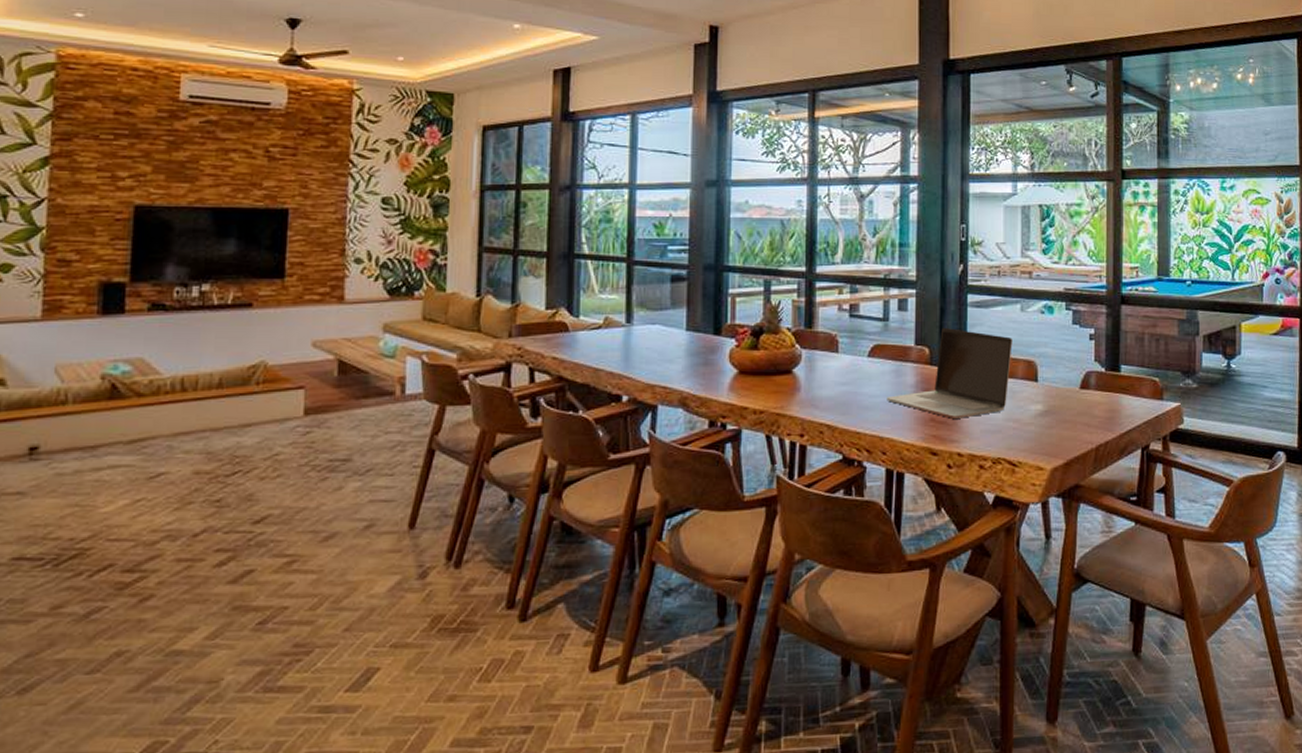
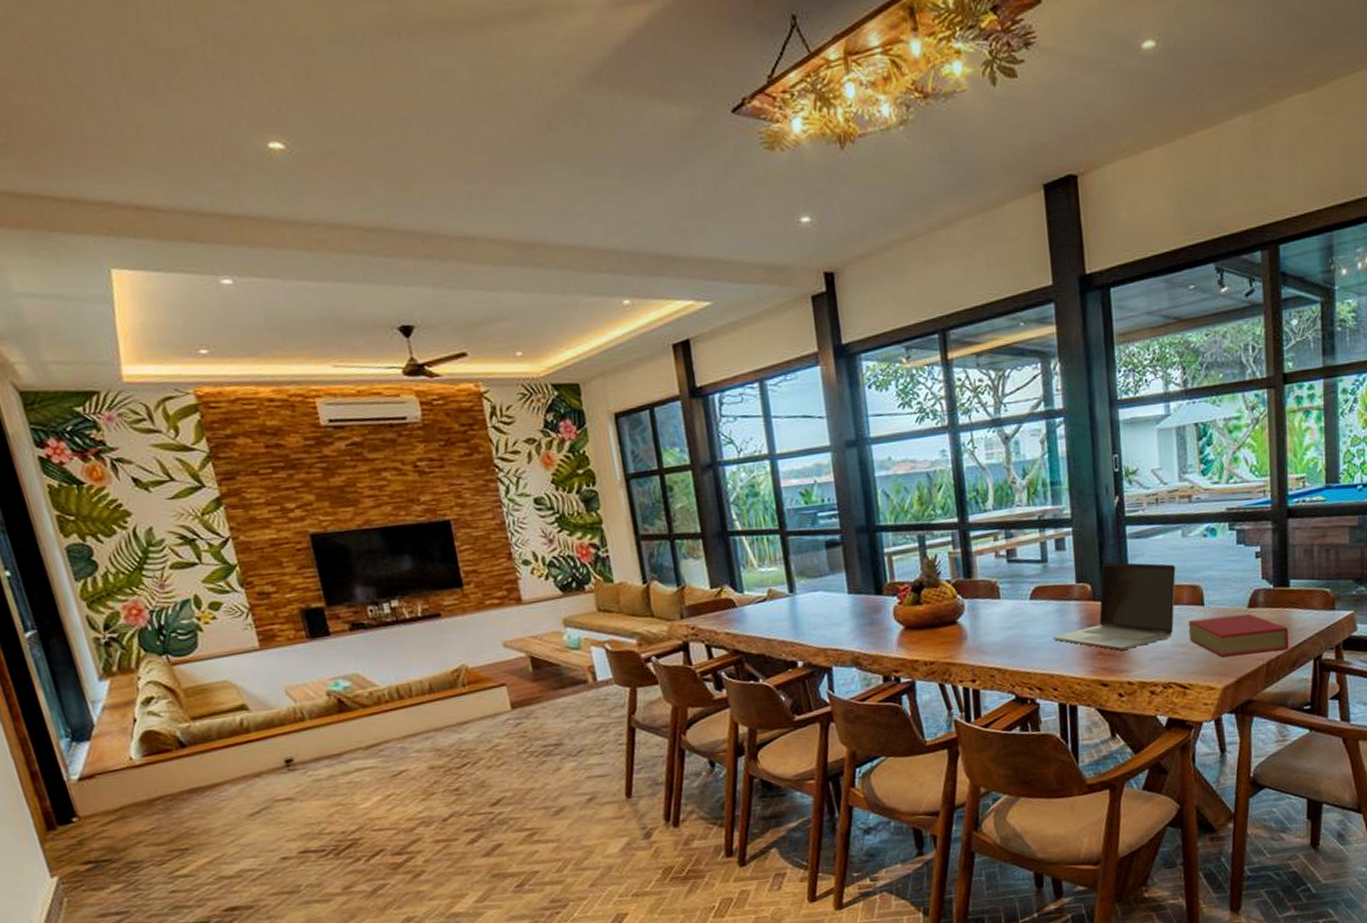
book: none [1021,394,1118,437] -> present [1188,613,1289,658]

